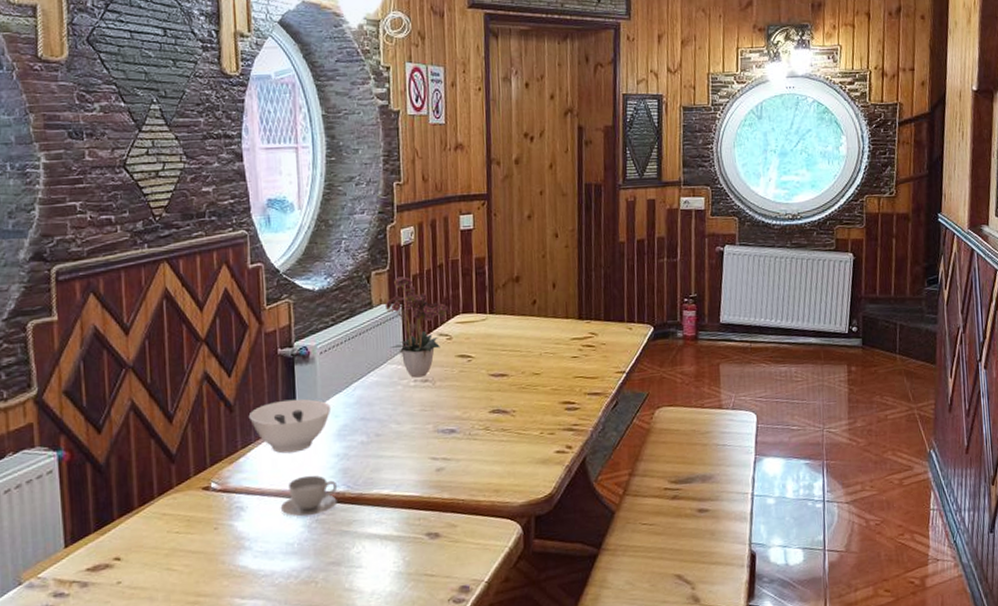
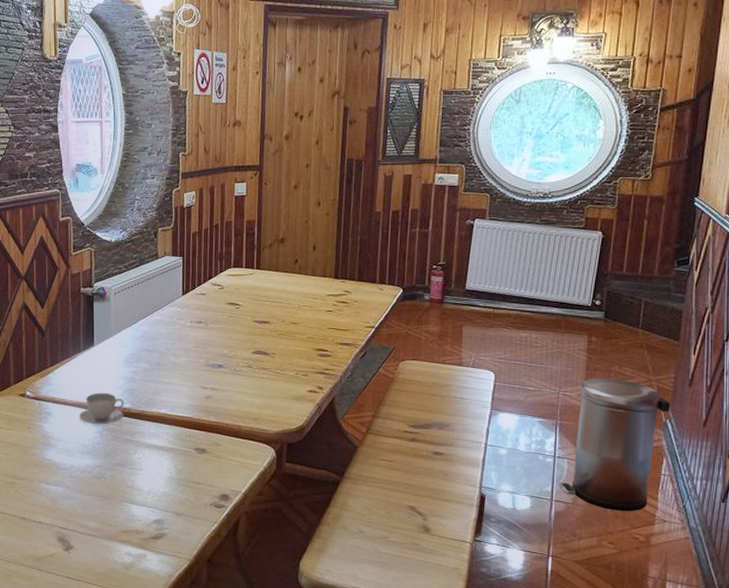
bowl: present [248,399,332,454] -> none [56,330,122,373]
flower arrangement: present [386,276,452,378] -> none [169,234,224,319]
pedal bin: none [829,409,933,554] -> present [558,378,670,511]

